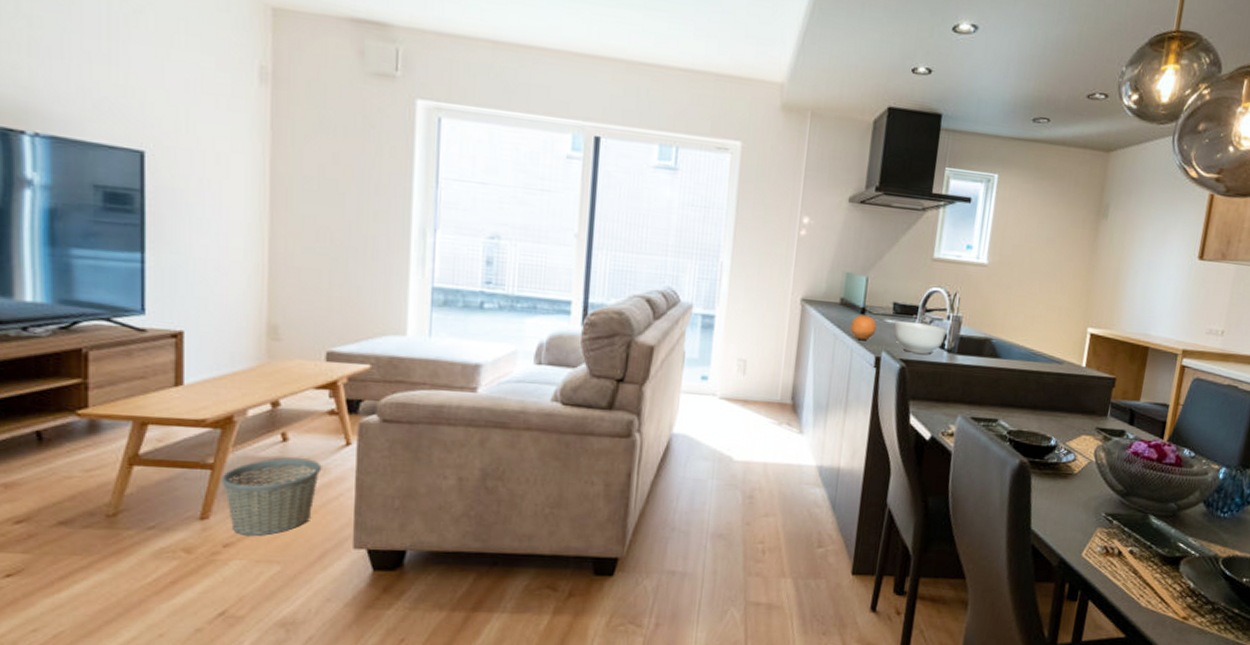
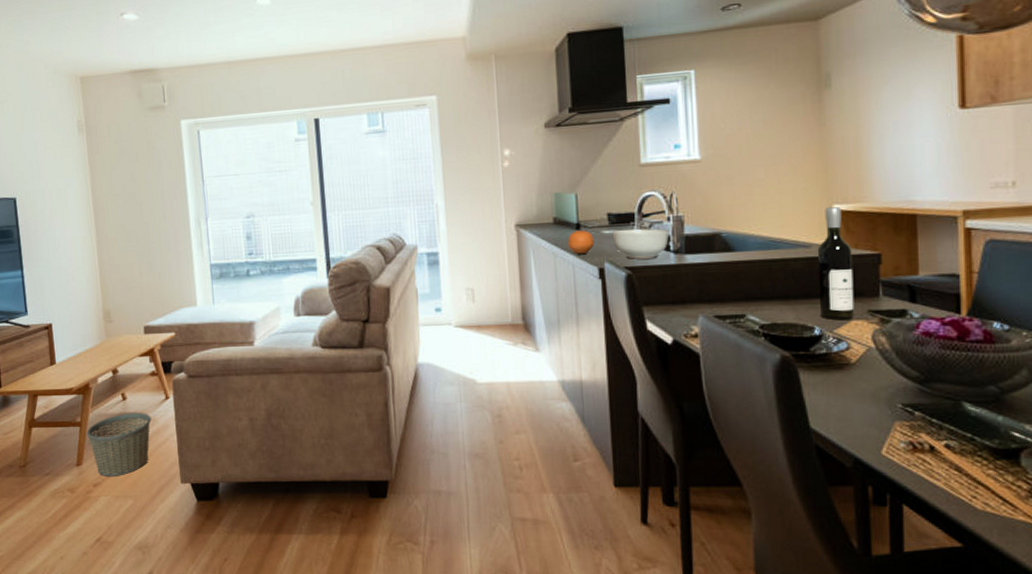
bottle: none [1058,329,1095,435] -> present [817,207,855,321]

